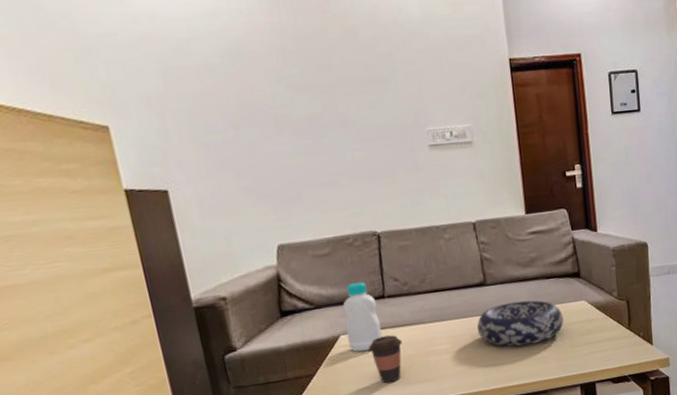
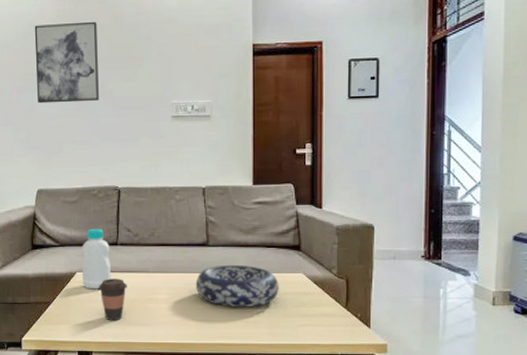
wall art: none [243,35,341,141] -> present [34,21,100,104]

